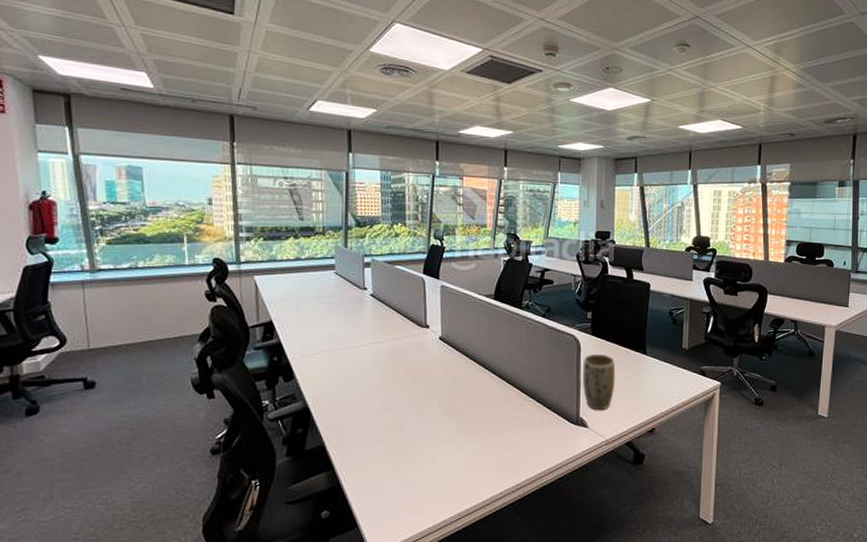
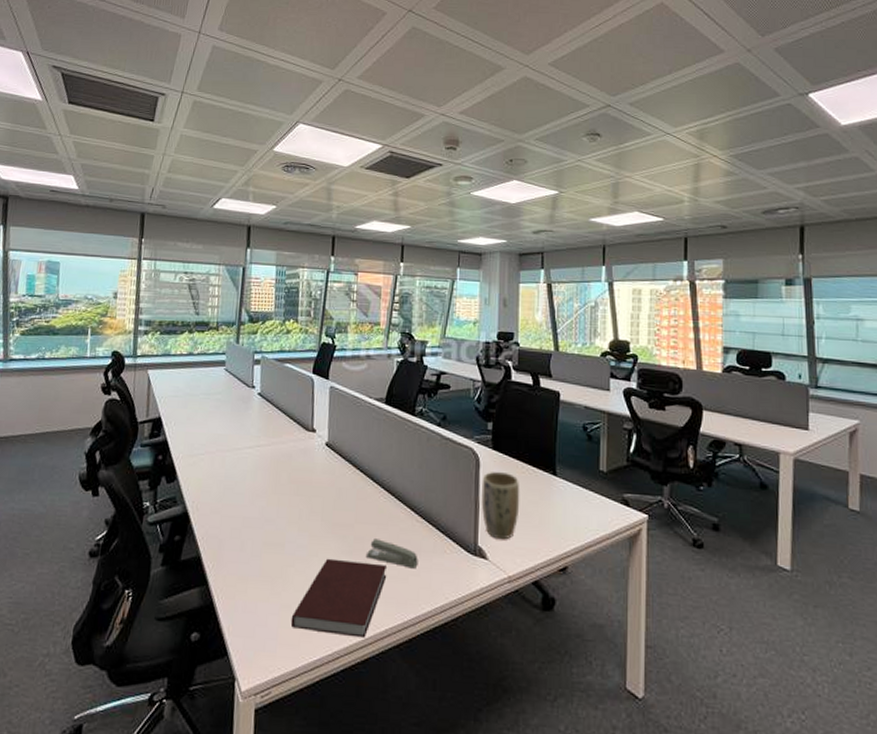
notebook: none [415,437,501,501] -> present [290,558,387,638]
stapler: none [481,418,528,440] -> present [365,539,418,569]

